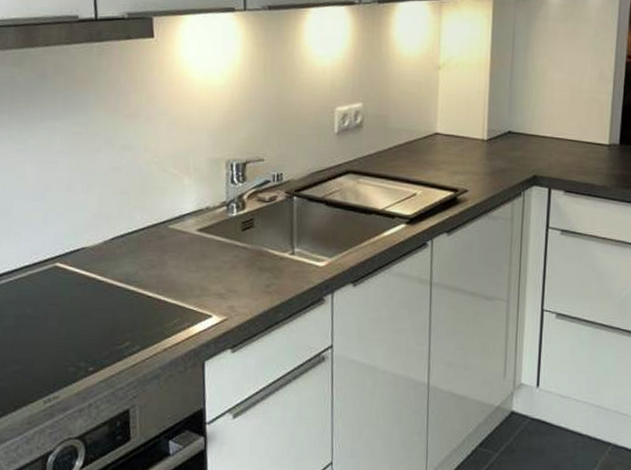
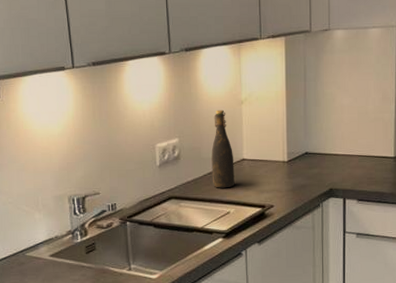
bottle: none [398,73,426,166] -> present [211,110,235,188]

